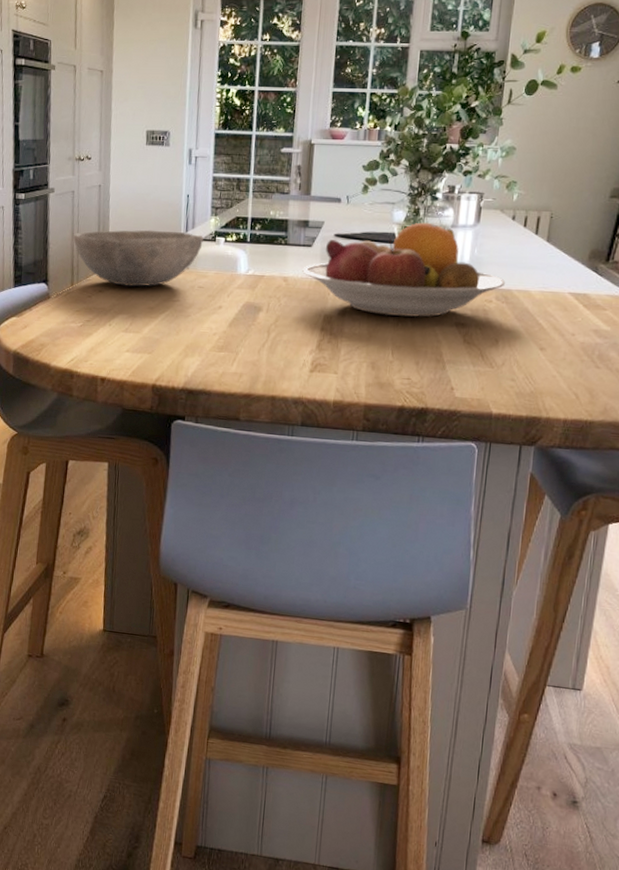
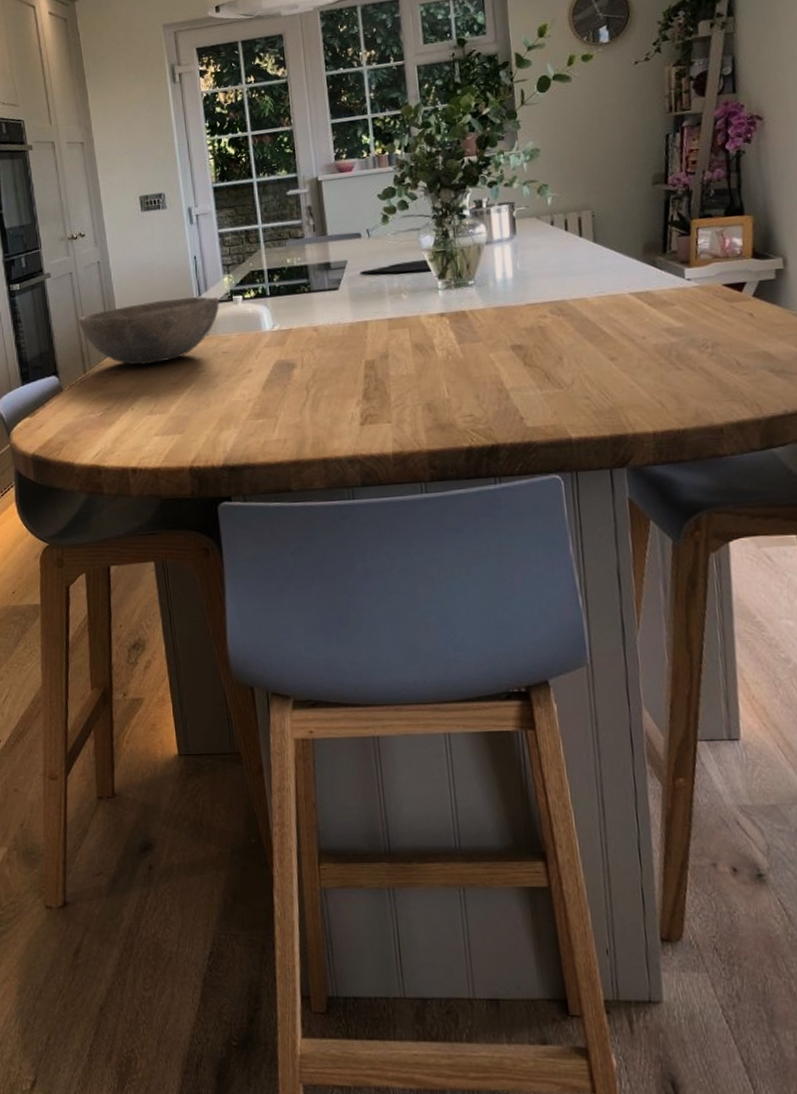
fruit bowl: present [302,222,506,317] -> none [332,243,558,351]

